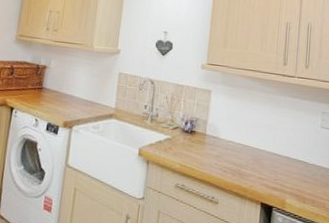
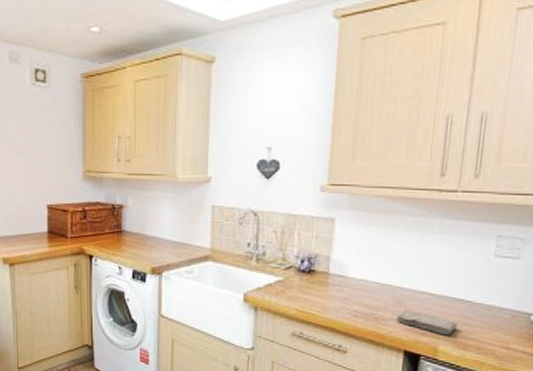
washcloth: none [255,167,298,189] -> present [396,309,457,335]

